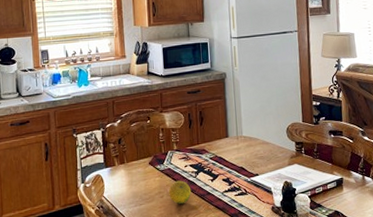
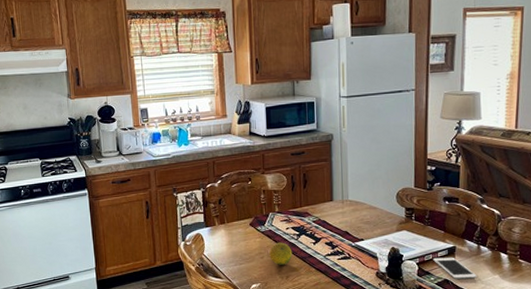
cell phone: none [323,188,364,210] -> present [433,257,477,279]

